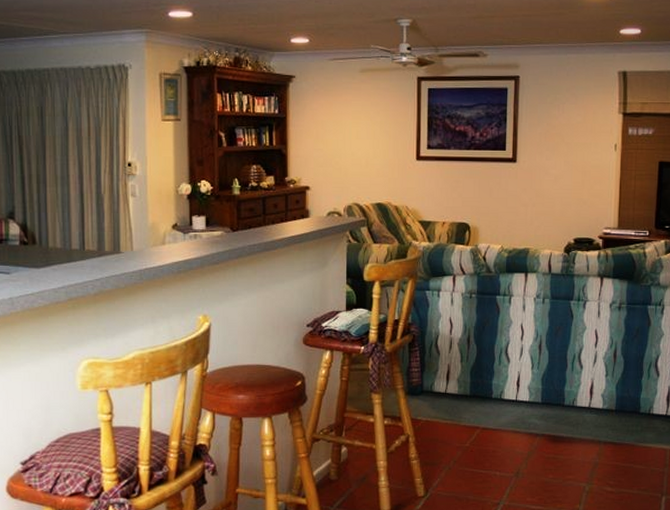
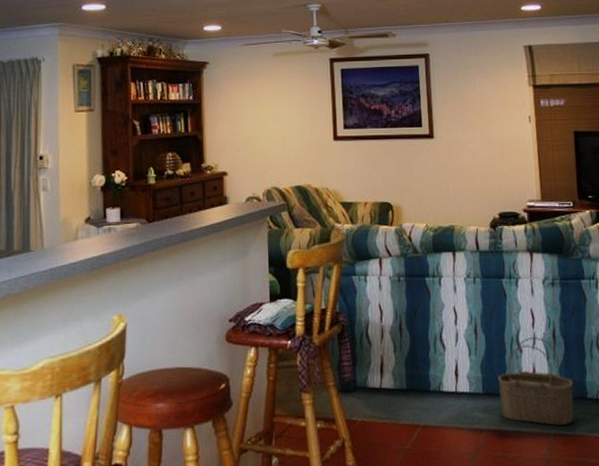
wicker basket: none [556,355,628,434] -> present [497,337,574,426]

